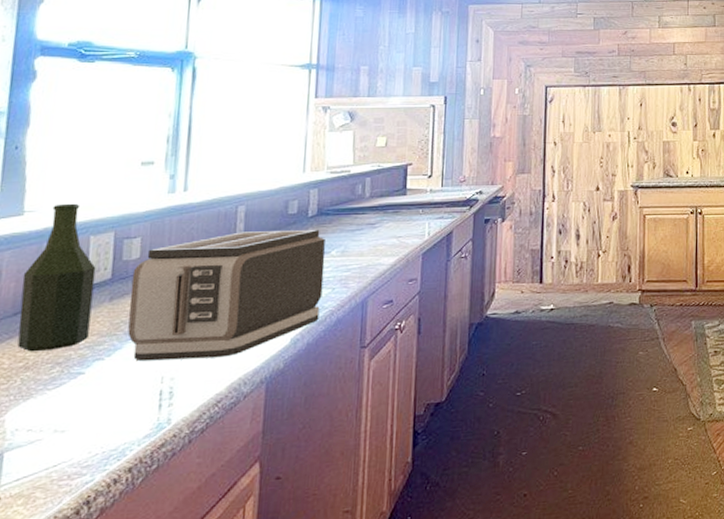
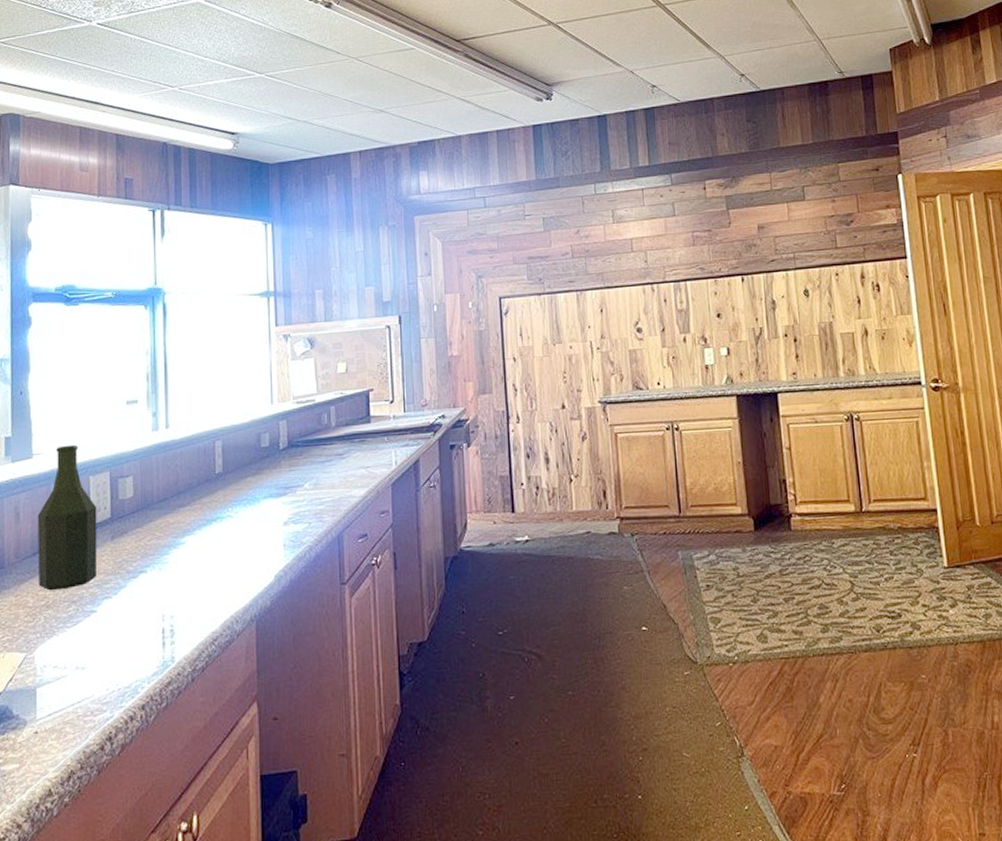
toaster: present [127,229,326,362] -> none [128,461,300,600]

